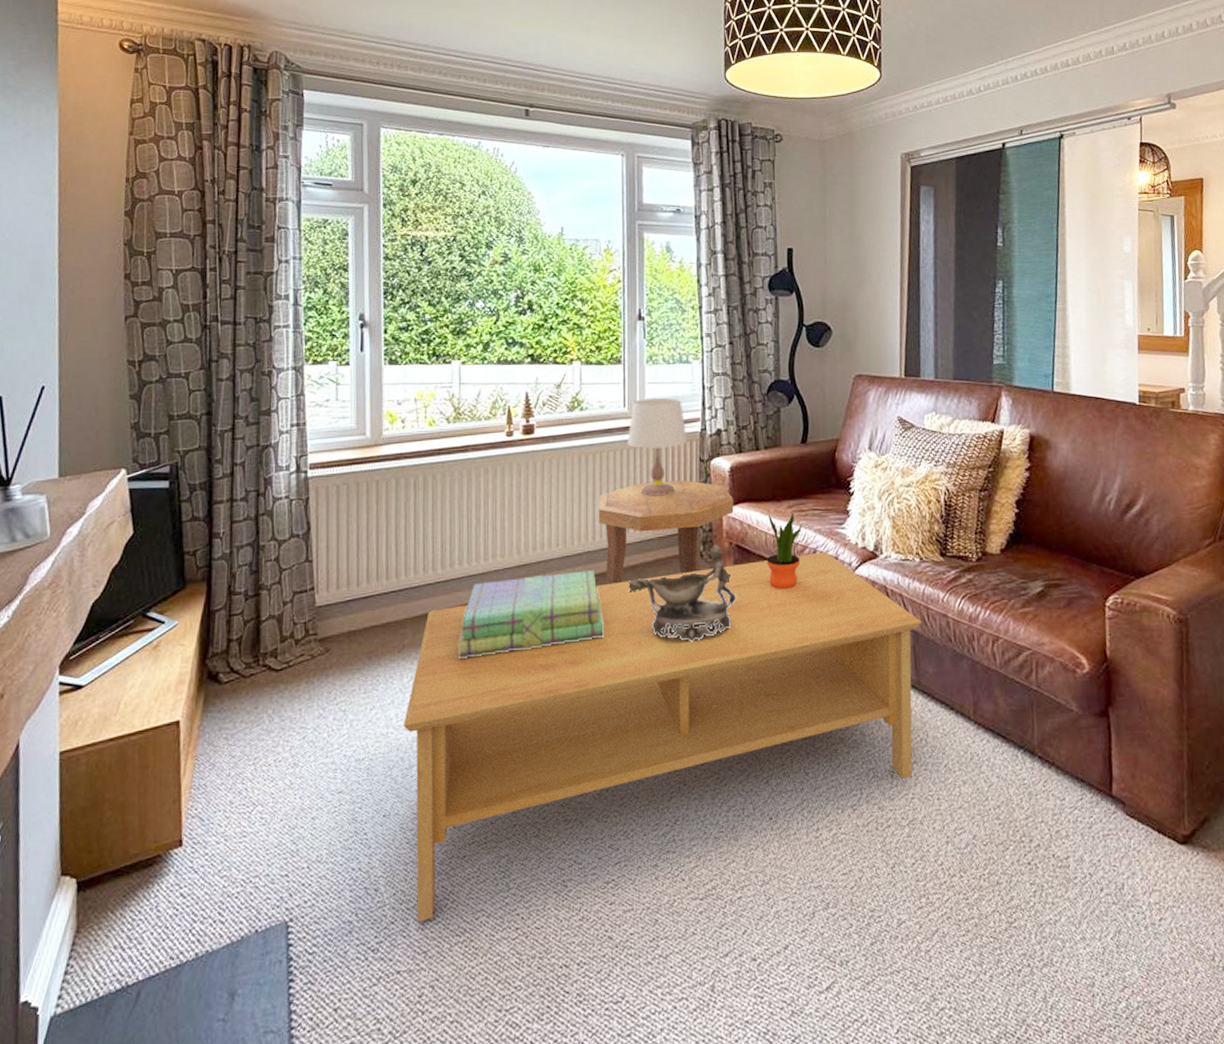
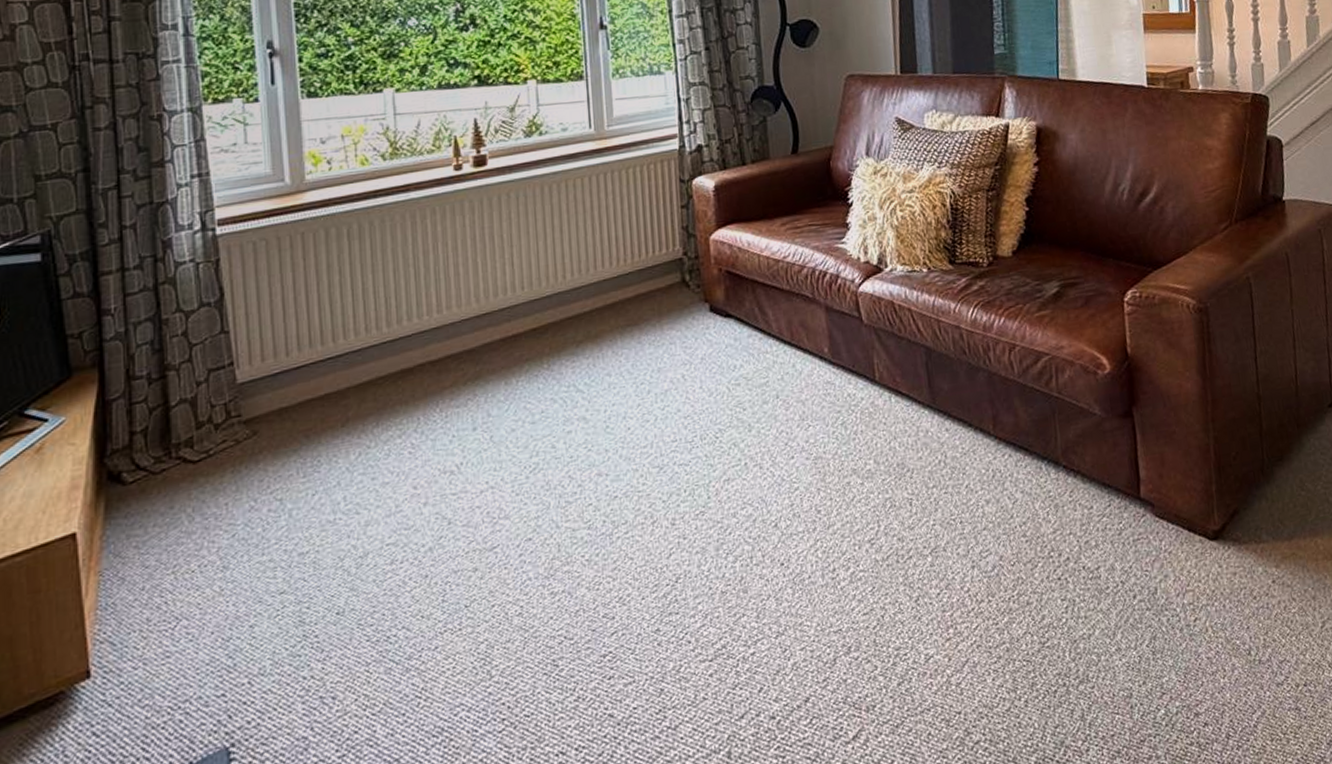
coffee table: present [404,551,922,923] -> none [353,269,933,728]
stack of books: present [458,570,604,660] -> none [412,313,583,428]
side table: present [598,480,734,586] -> none [567,204,722,329]
table lamp: present [627,398,688,496] -> none [595,114,665,225]
decorative bowl: present [628,544,736,642] -> none [607,272,730,382]
potted plant: present [766,512,803,589] -> none [760,230,799,316]

